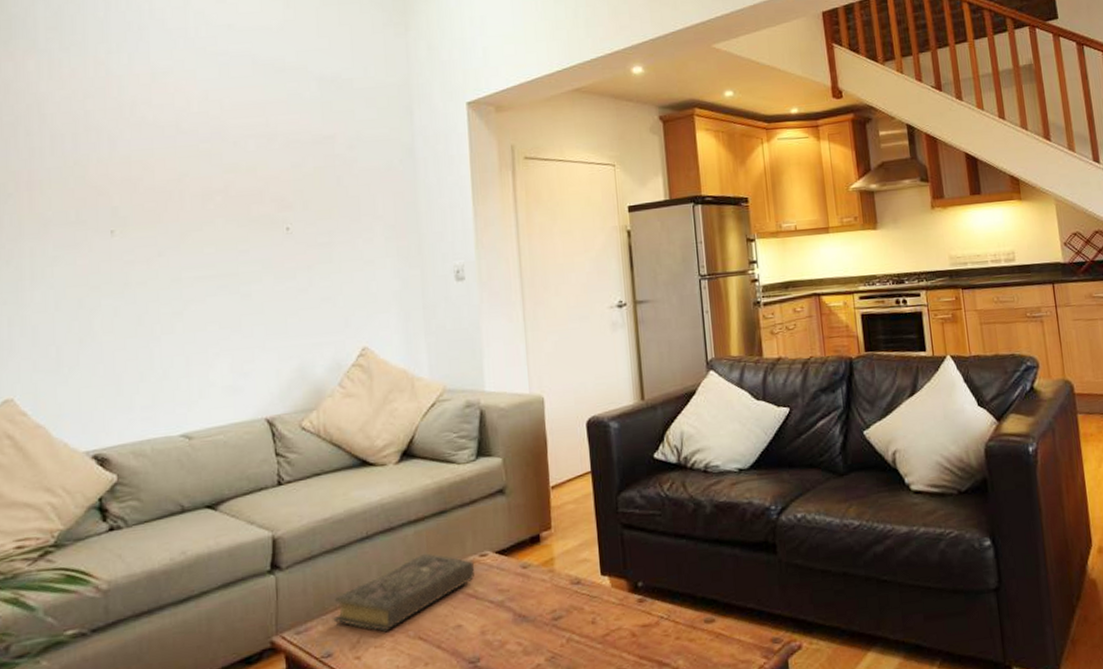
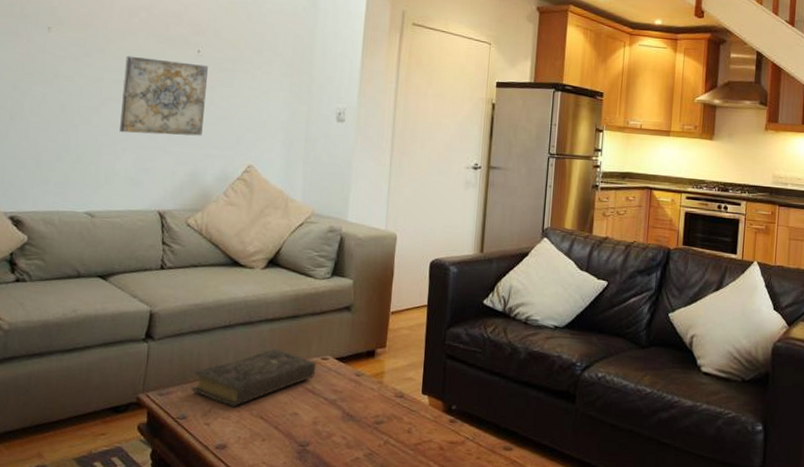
wall art: none [205,243,305,336] -> present [120,55,209,136]

